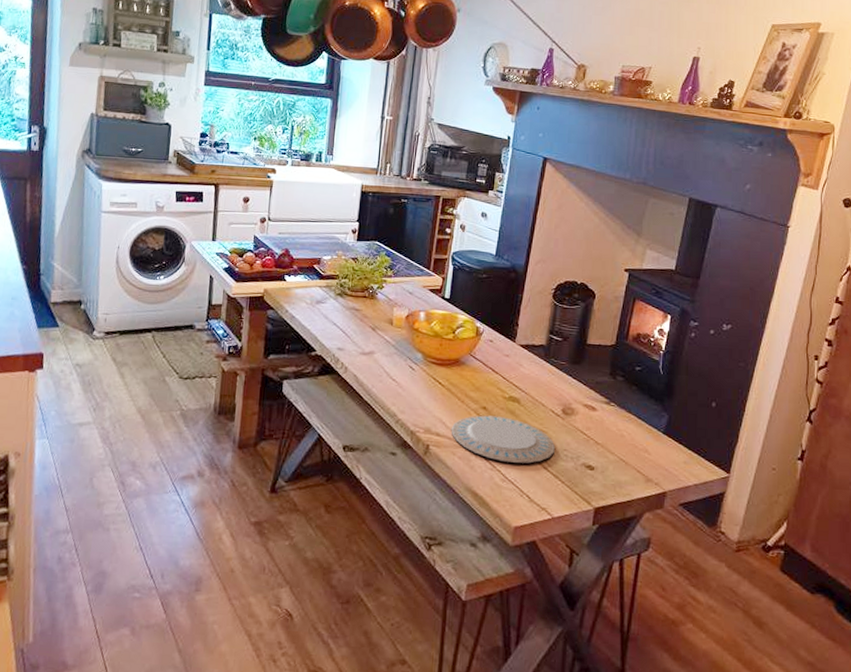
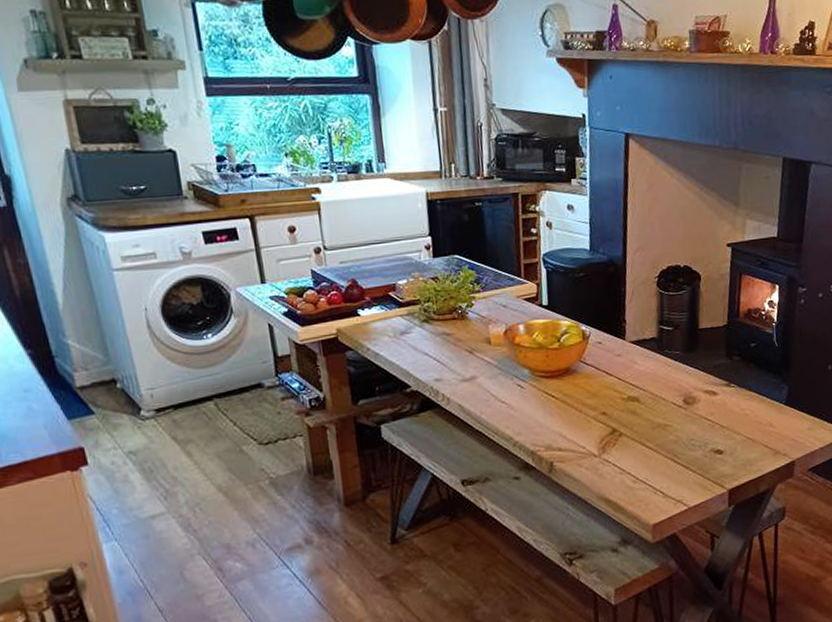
plate: present [451,415,556,464] -> none [572,418,682,464]

